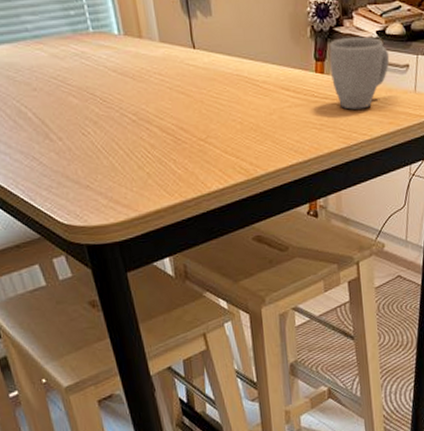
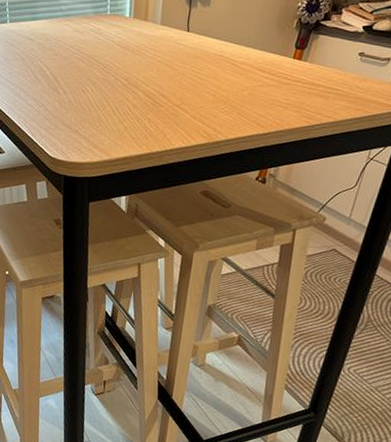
mug: present [329,36,390,110] -> none [307,30,372,94]

